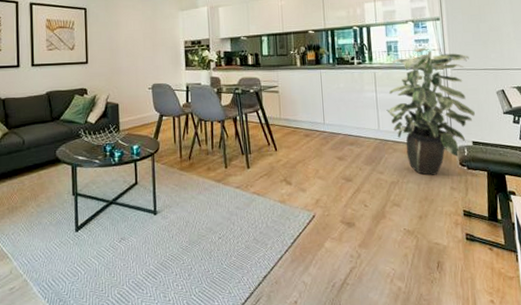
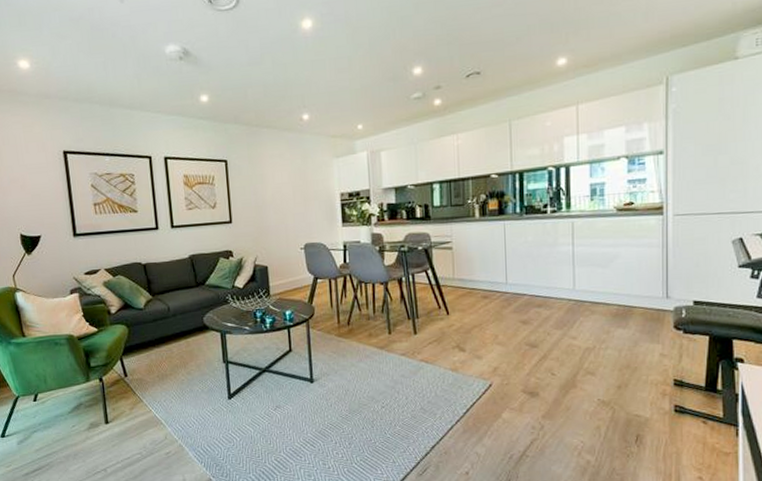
indoor plant: present [386,48,475,175] -> none [585,190,700,341]

